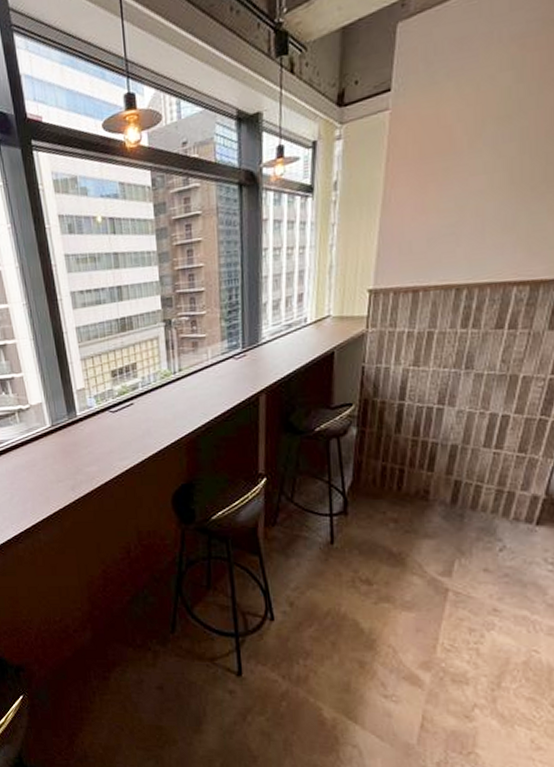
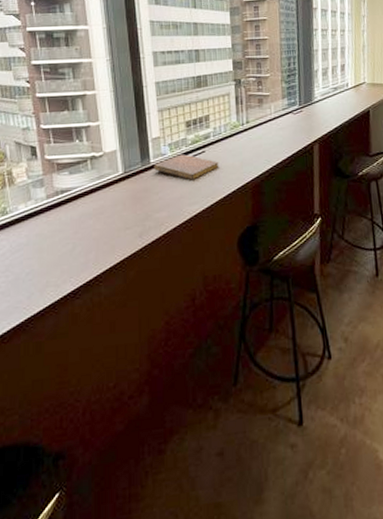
notebook: none [81,406,150,435] -> present [154,154,219,180]

